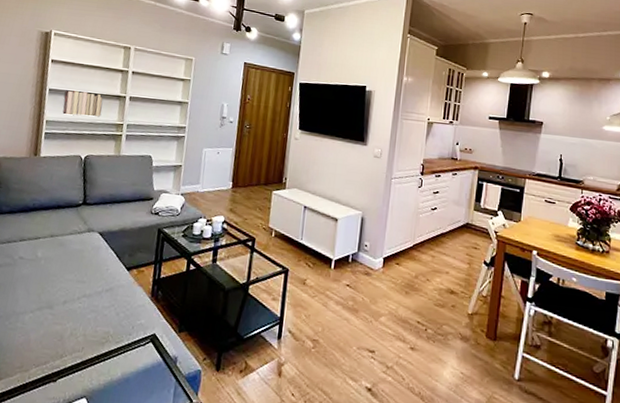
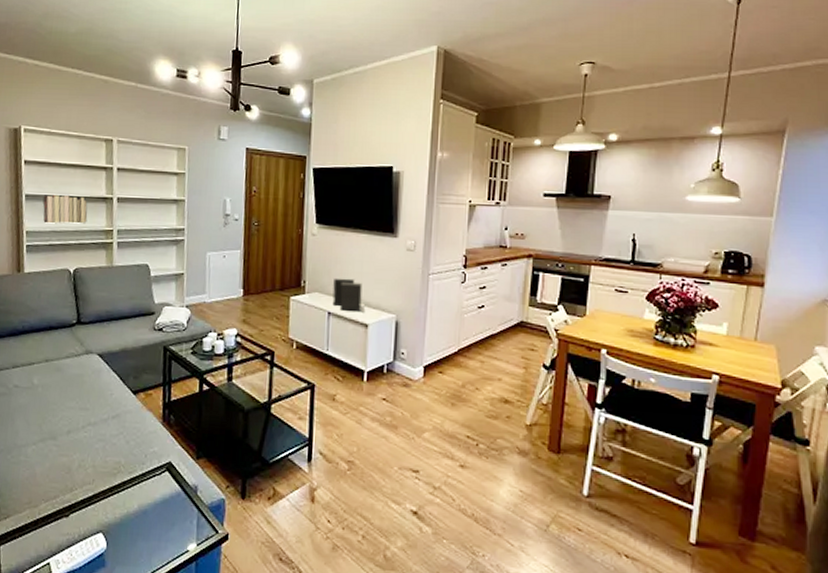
video game console: none [308,177,336,209] -> present [332,278,364,313]

